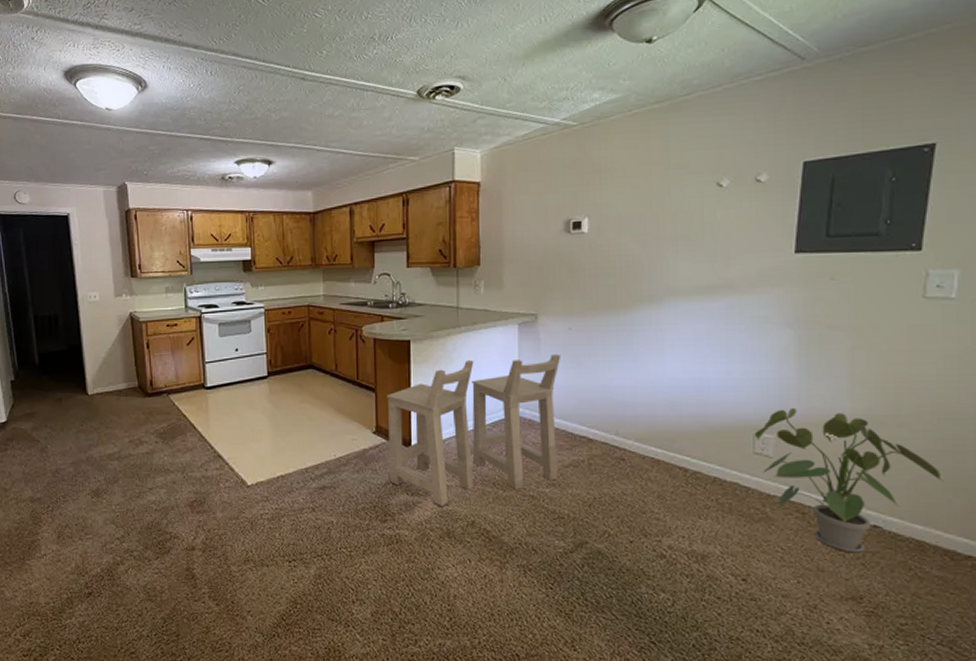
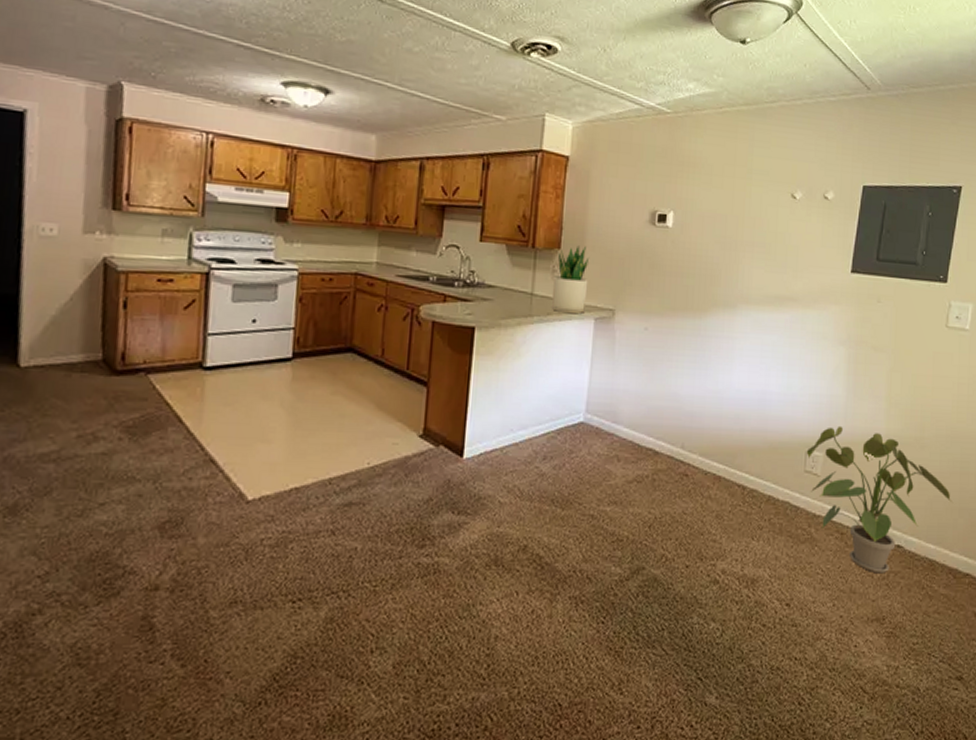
bar stool: present [386,353,562,508] -> none [434,355,636,529]
planter: none [475,260,509,322] -> present [551,245,590,315]

